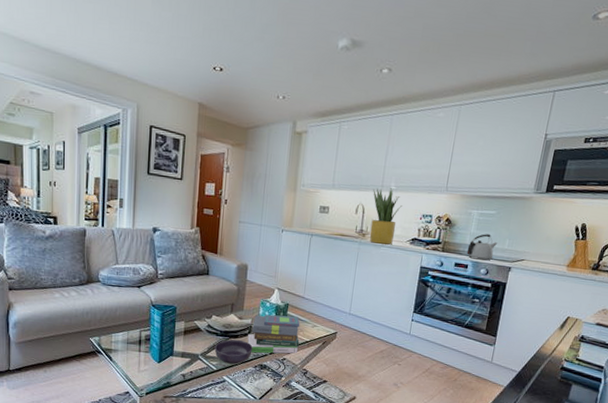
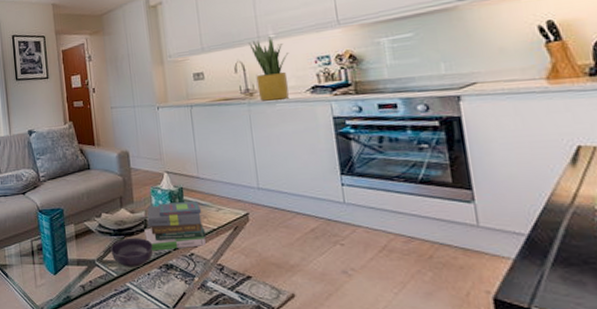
kettle: present [466,234,497,260] -> none [388,61,430,96]

